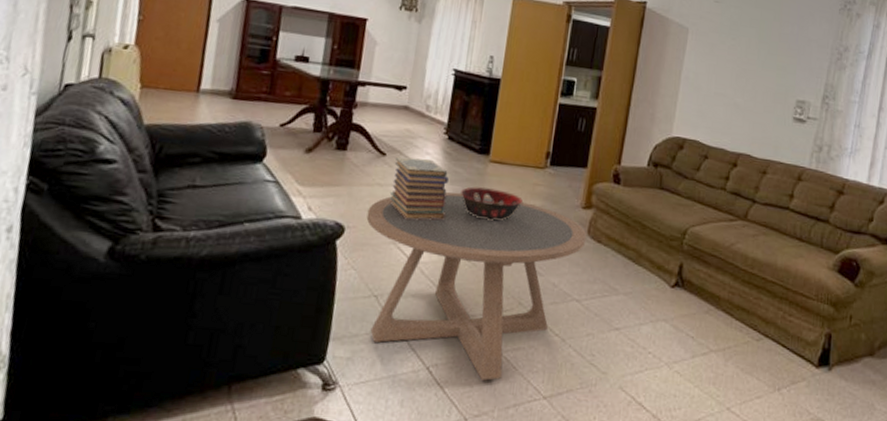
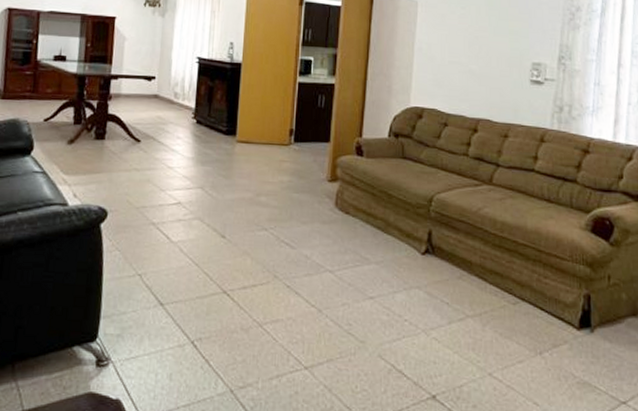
coffee table: present [366,192,587,381] -> none [126,172,335,353]
book stack: present [389,157,449,221] -> none [146,142,200,202]
decorative bowl: present [461,186,523,221] -> none [212,166,270,198]

